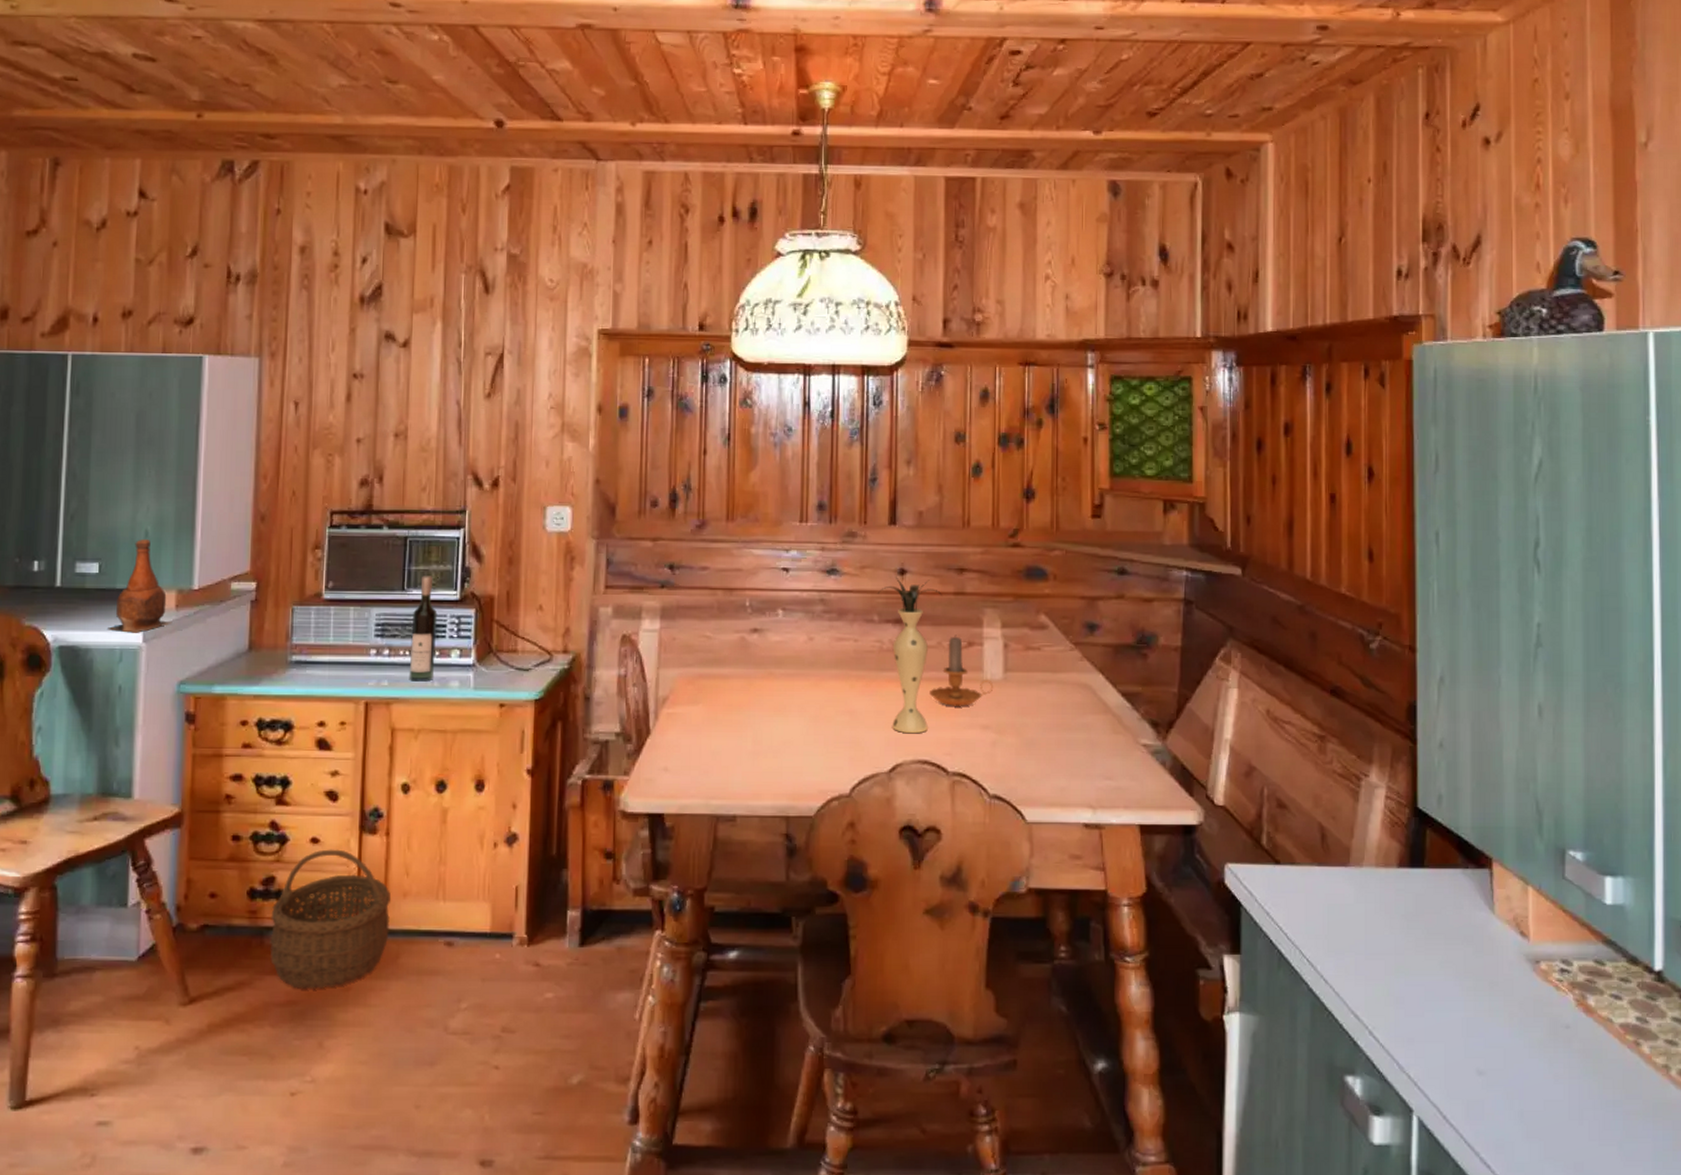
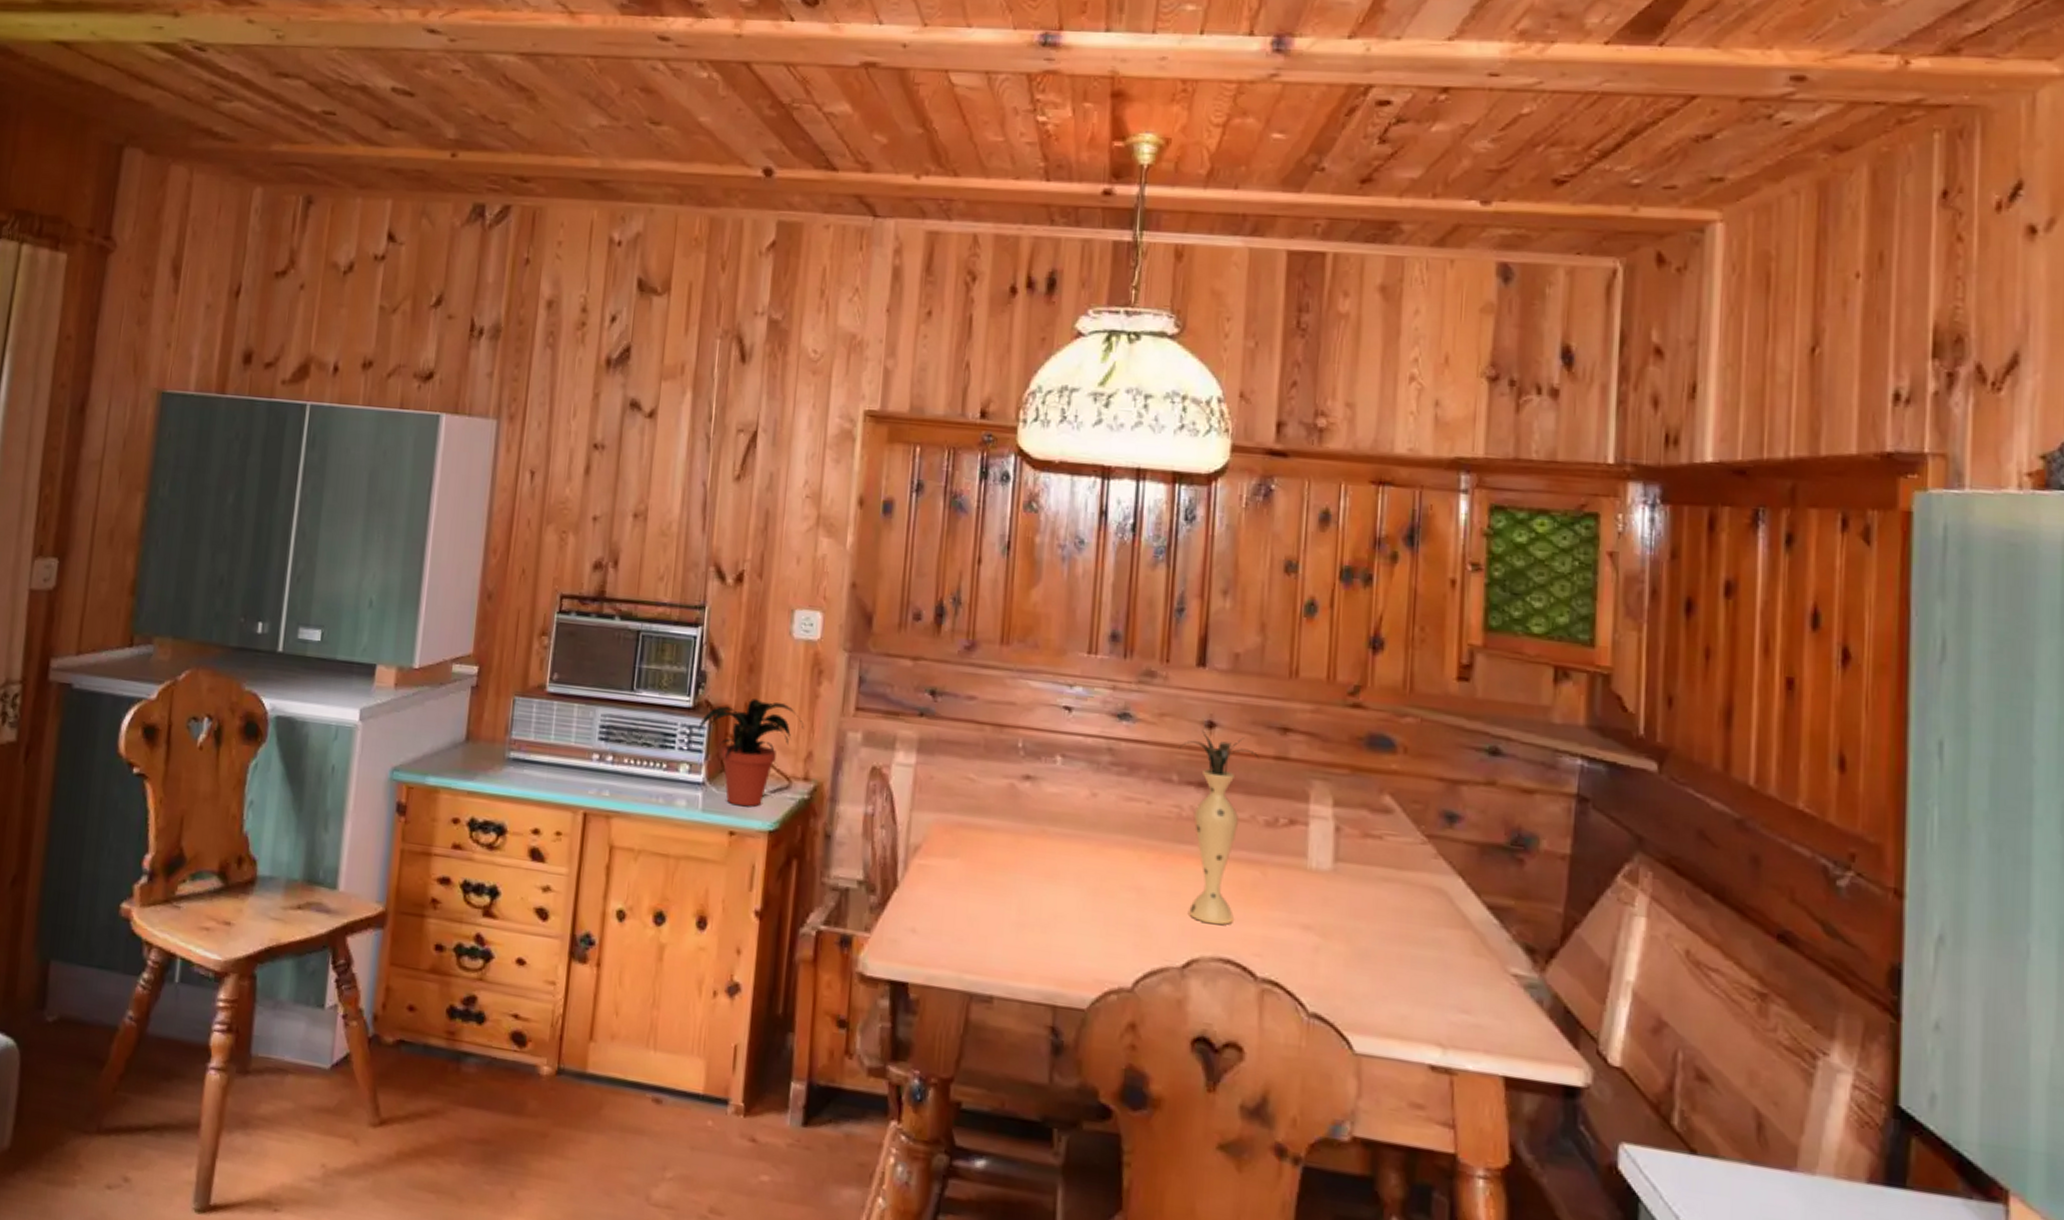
bottle: present [108,538,172,633] -> none [325,608,390,710]
wicker basket: present [270,849,391,989] -> none [466,973,597,1131]
bottle: present [409,576,438,682] -> none [632,676,668,796]
potted plant: none [466,587,561,681] -> present [698,699,805,807]
candle: present [929,635,994,706] -> none [1237,808,1320,899]

